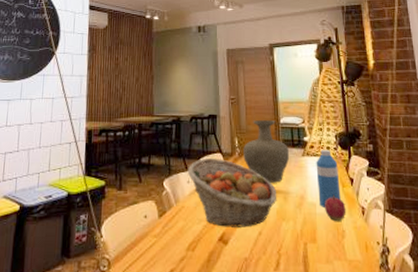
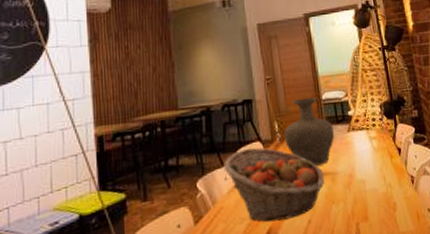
water bottle: present [316,149,341,209] -> none [362,121,390,184]
apple: present [325,194,346,221] -> none [374,167,396,195]

